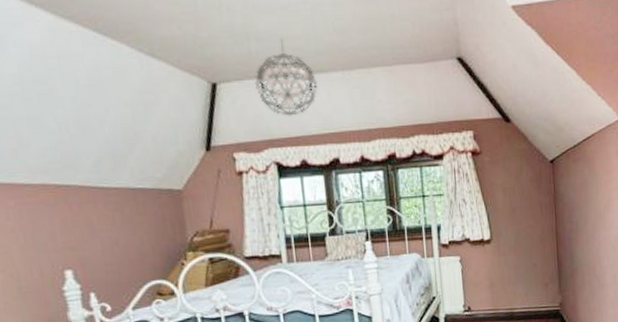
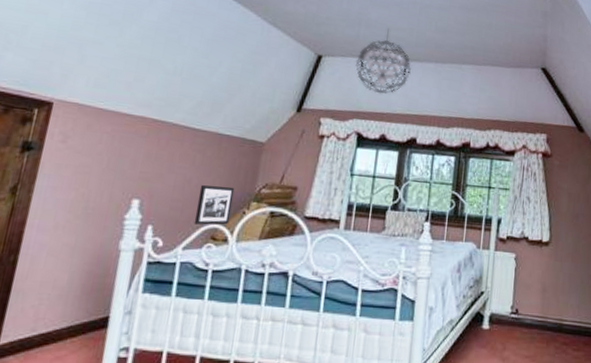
picture frame: none [129,240,171,284] -> present [193,185,235,225]

